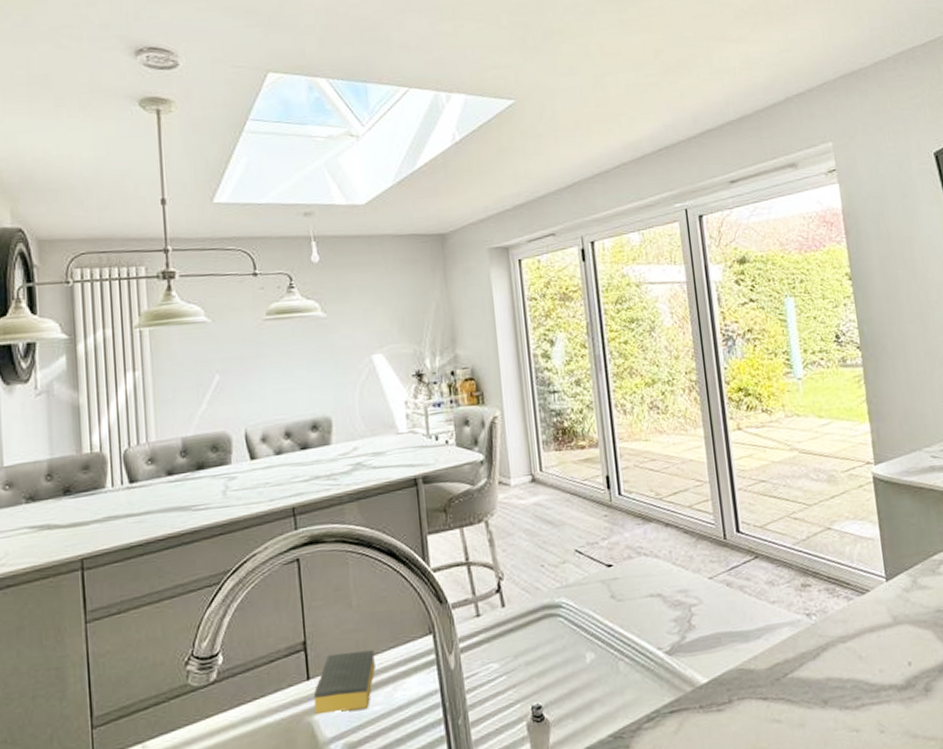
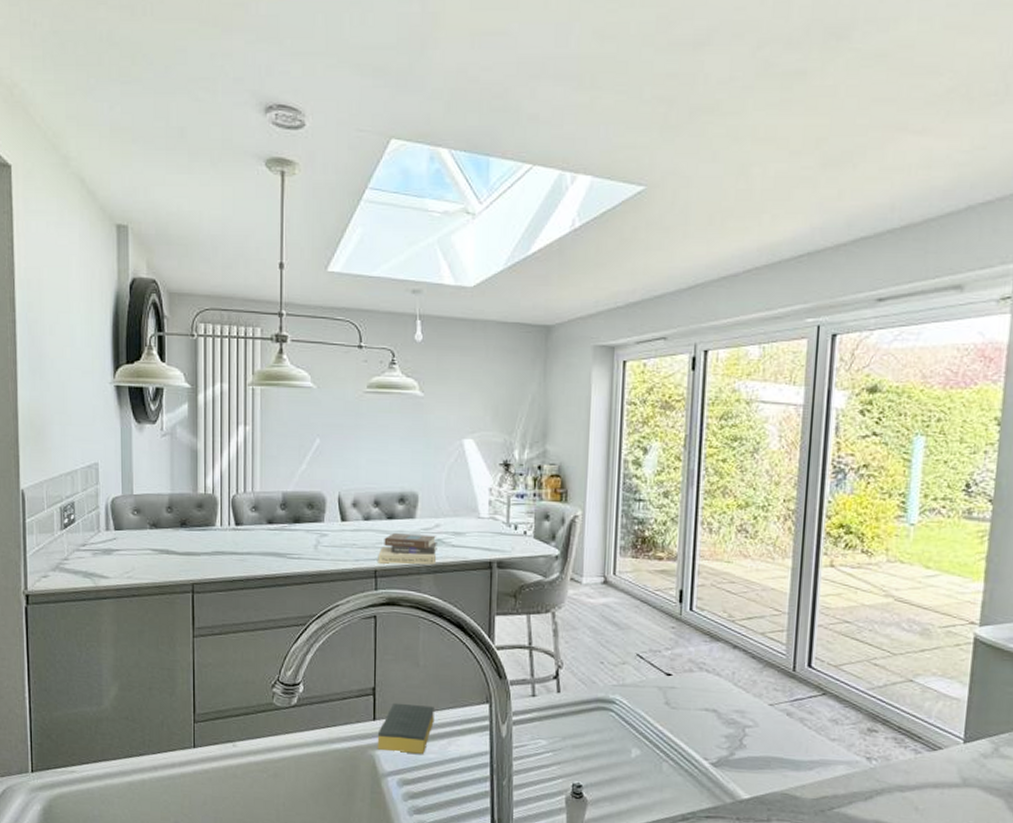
books: none [294,459,358,500] -> present [378,533,437,565]

